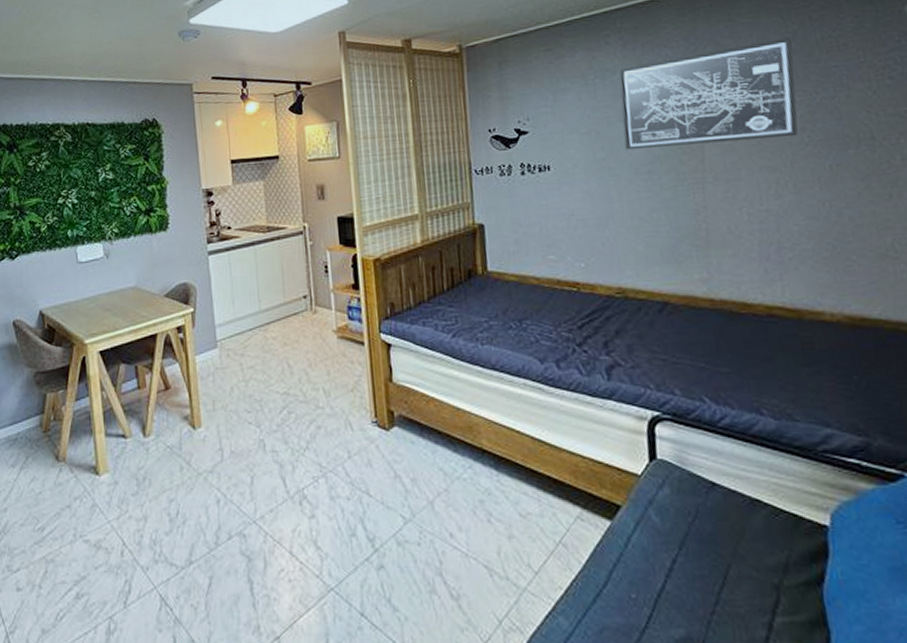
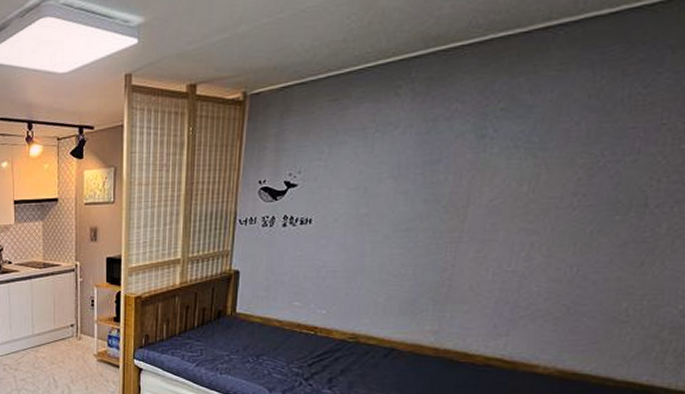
wall art: present [619,37,798,150] -> none [390,94,596,207]

